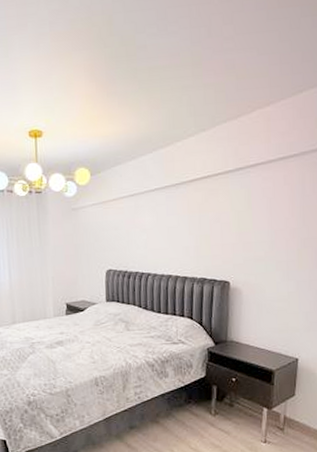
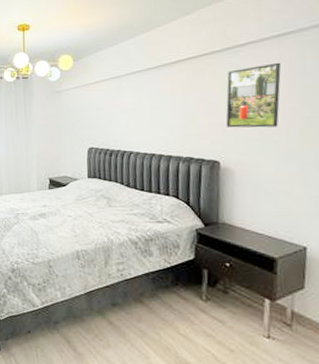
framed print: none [236,184,285,249] -> present [226,62,282,128]

